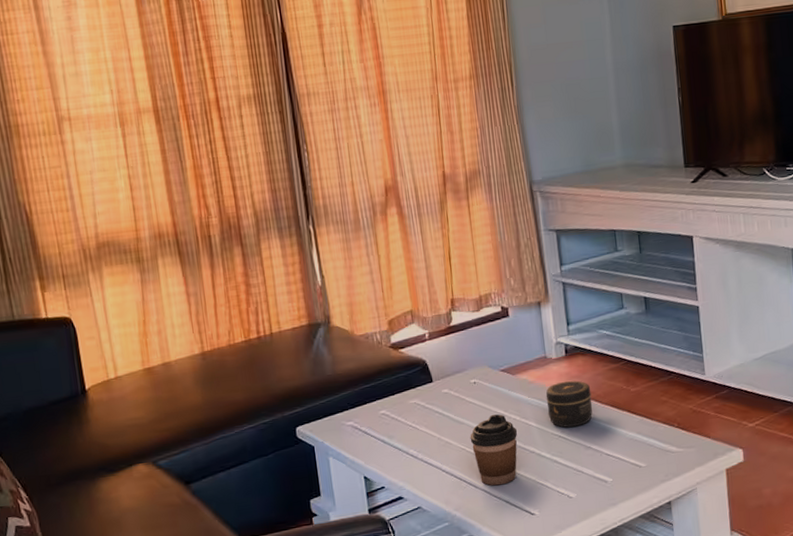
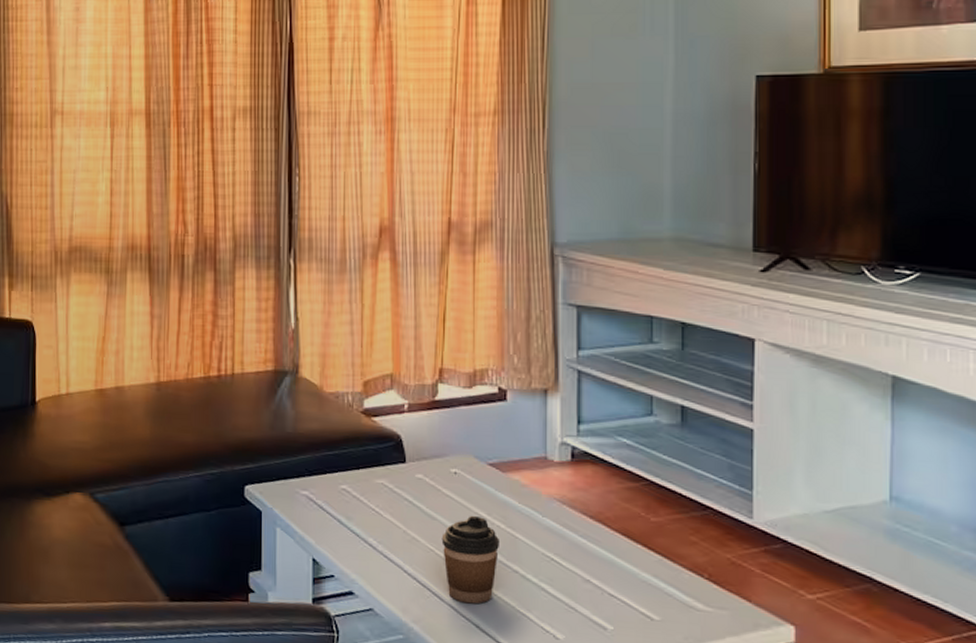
jar: present [545,380,593,428] -> none [540,492,599,551]

